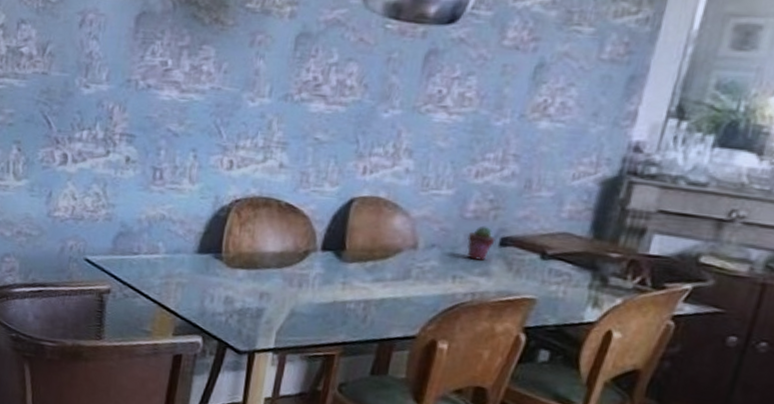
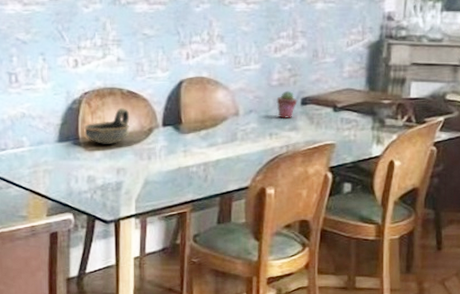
oil lamp: none [228,223,285,264] -> present [84,108,130,144]

